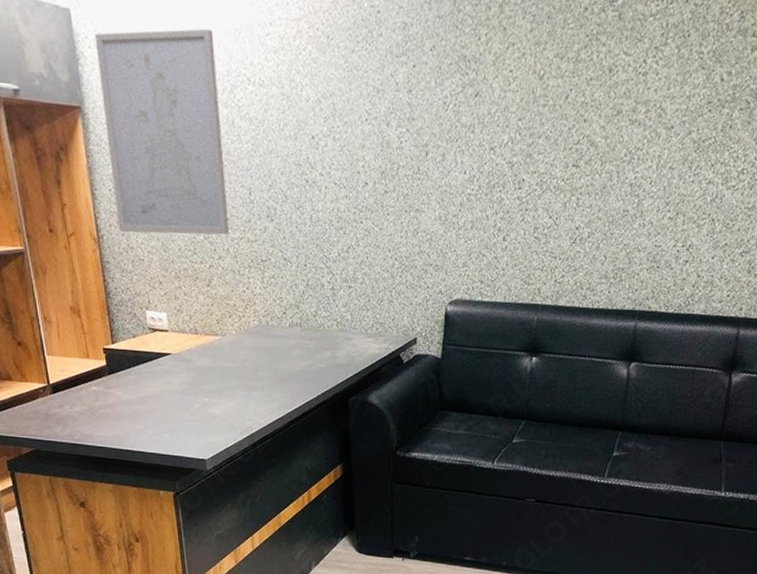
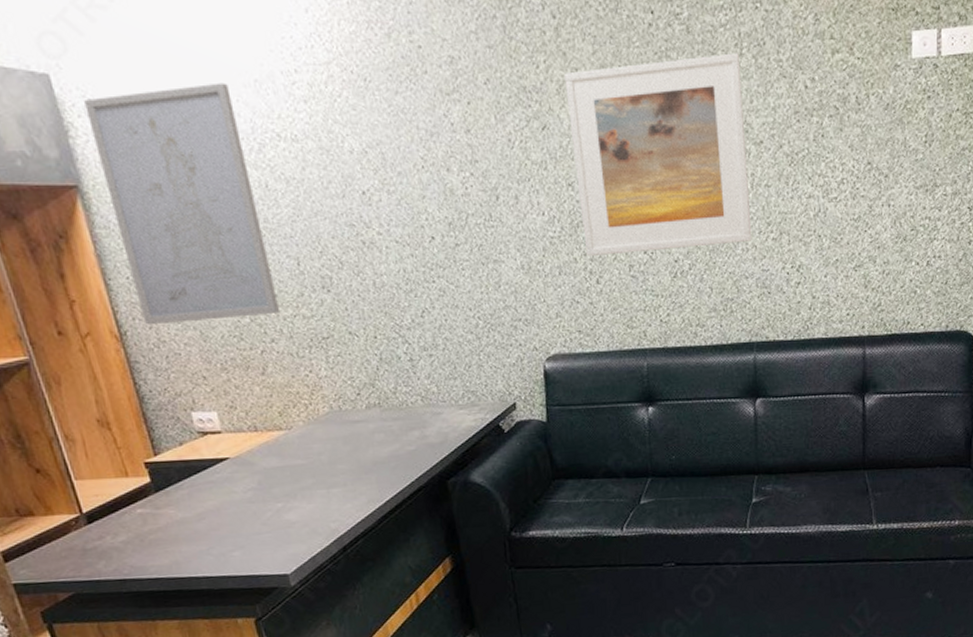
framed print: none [497,41,664,218] -> present [564,53,752,257]

